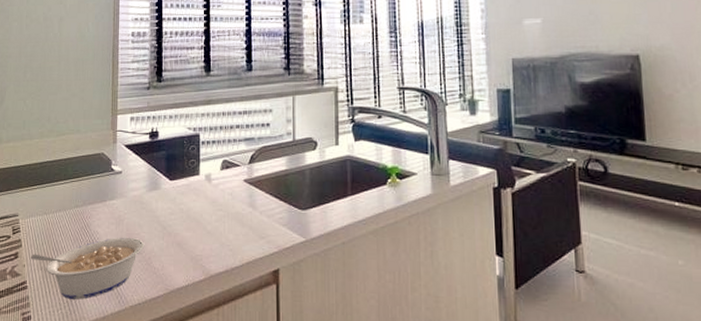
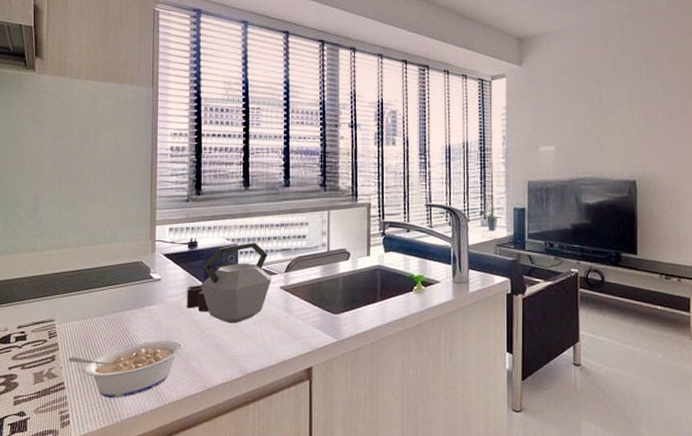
kettle: none [148,131,236,220] -> present [187,242,273,324]

